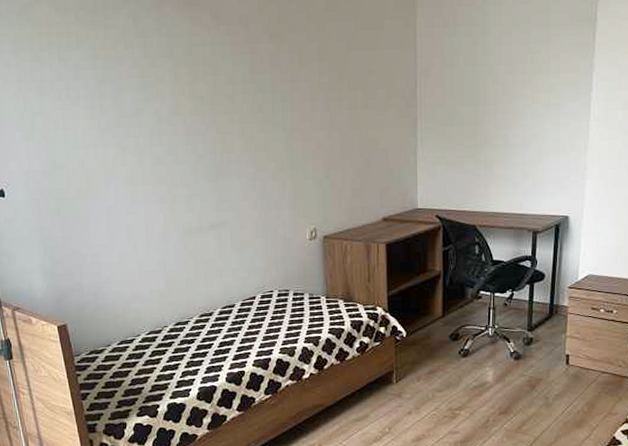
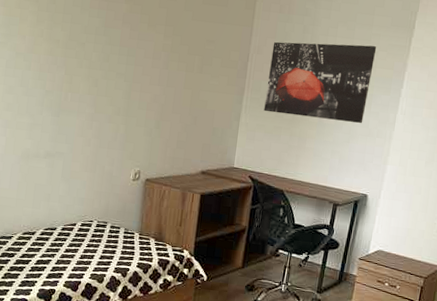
wall art: none [441,47,558,141] -> present [264,42,377,124]

